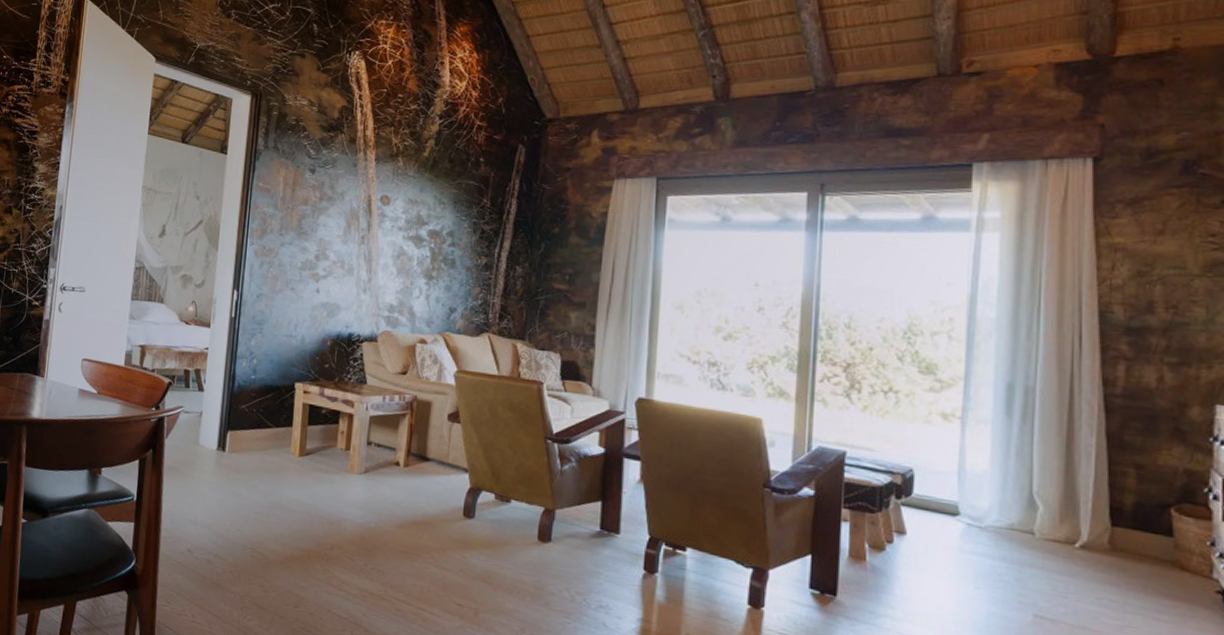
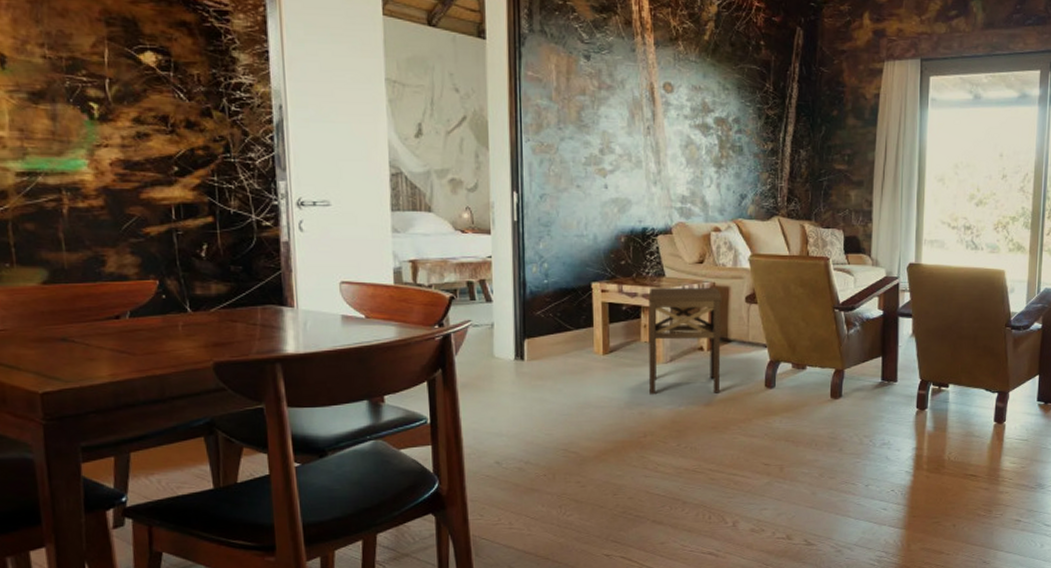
side table: none [341,394,423,515] -> present [648,288,722,395]

